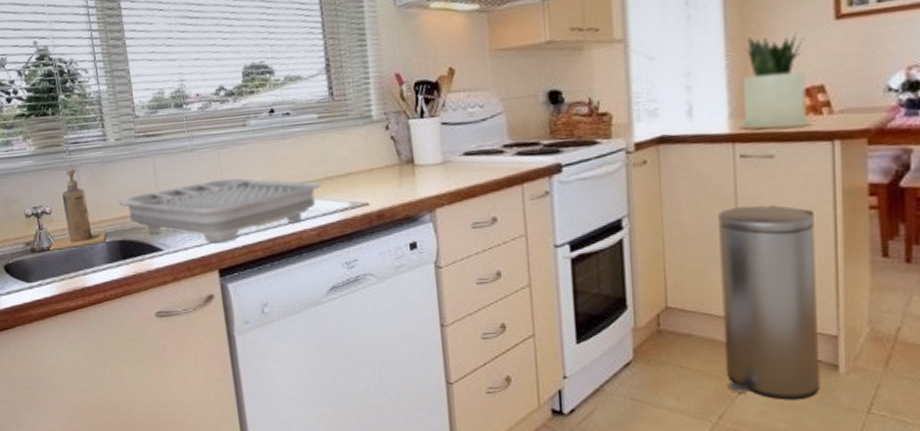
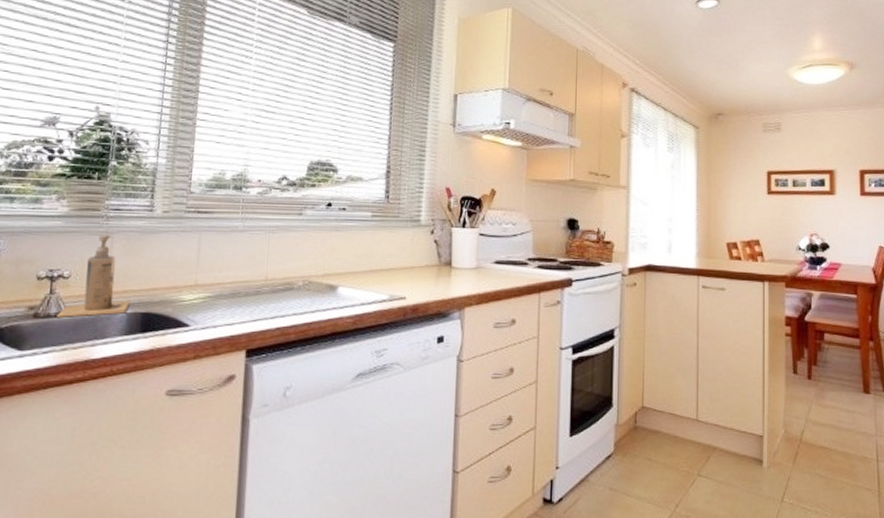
dish rack: present [118,178,321,243] -> none [151,261,364,323]
pedal bin: present [718,205,821,401] -> none [683,327,750,490]
planter: present [738,32,813,130] -> none [702,198,751,269]

